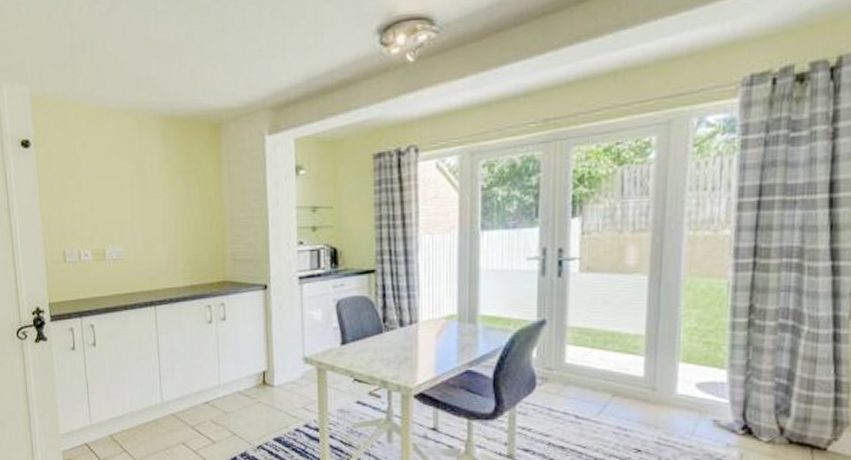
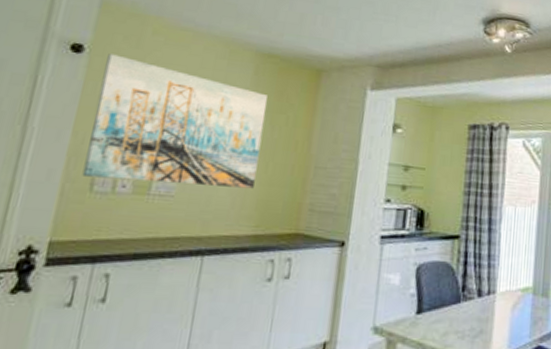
wall art: none [48,143,182,250] -> present [82,53,268,189]

